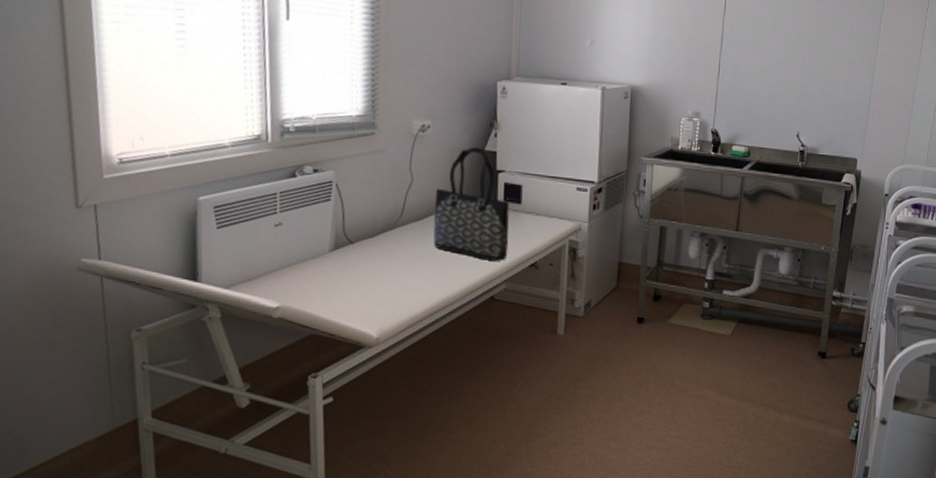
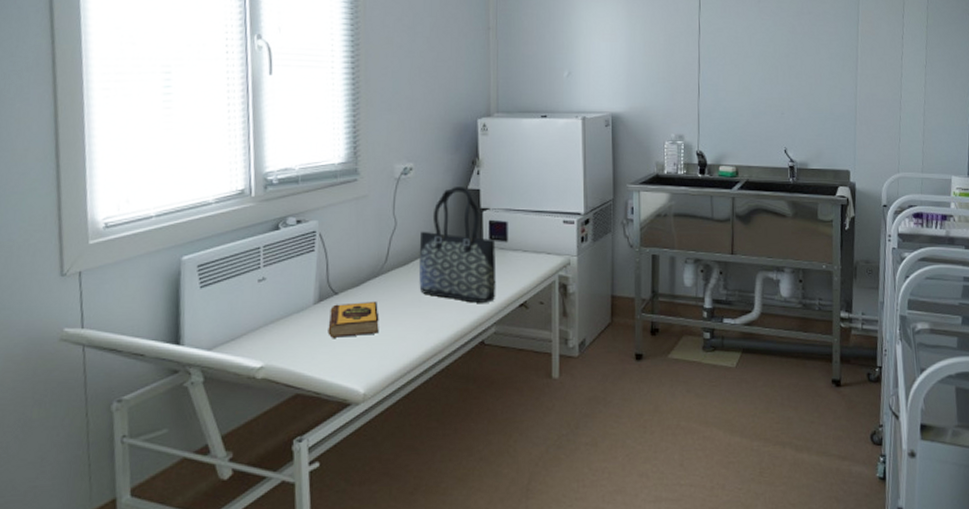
hardback book: none [343,252,394,285] -> present [328,300,379,338]

